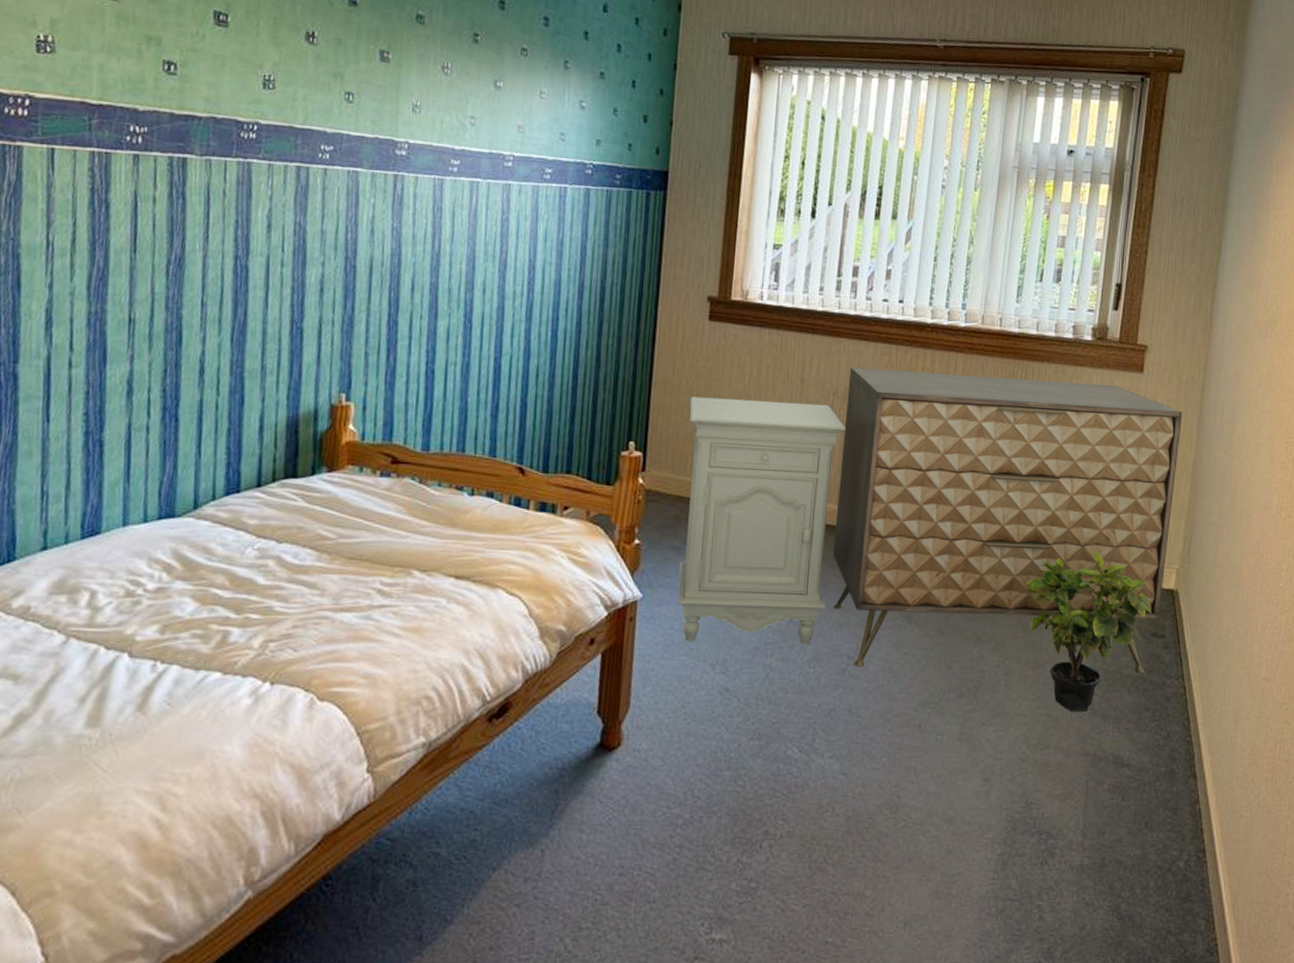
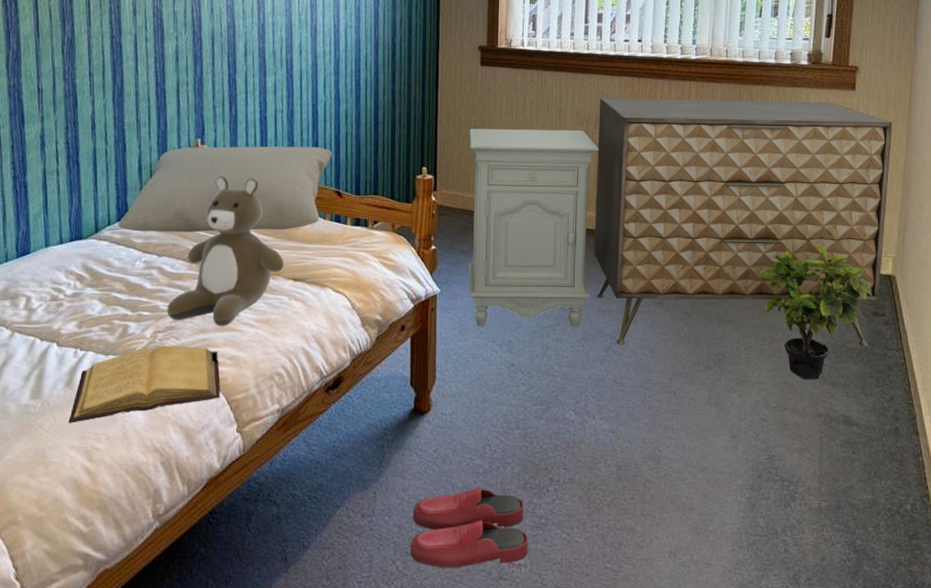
book: none [136,658,349,760] -> present [68,345,221,423]
cushion: none [225,403,517,514] -> present [118,146,333,233]
teddy bear: none [283,442,445,636] -> present [166,176,284,327]
slippers: none [583,842,734,946] -> present [410,487,528,568]

